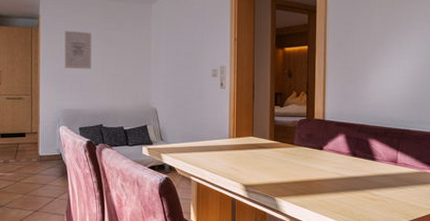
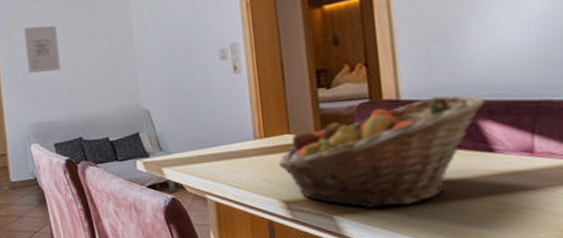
fruit basket: none [243,120,375,193] -> present [278,95,487,208]

